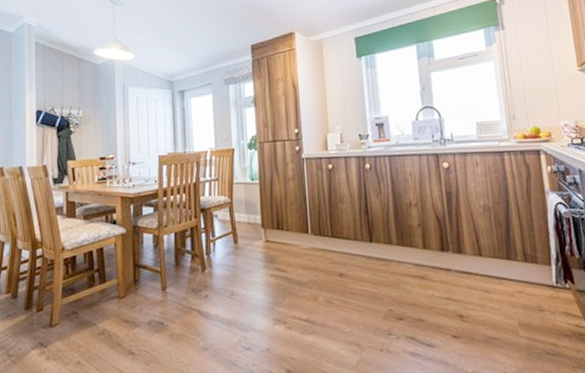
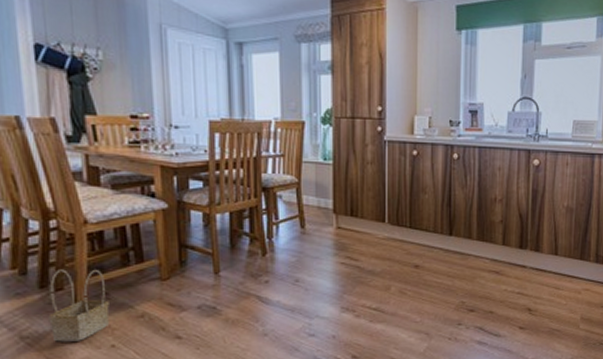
basket: none [30,291,77,359] -> present [48,269,110,342]

